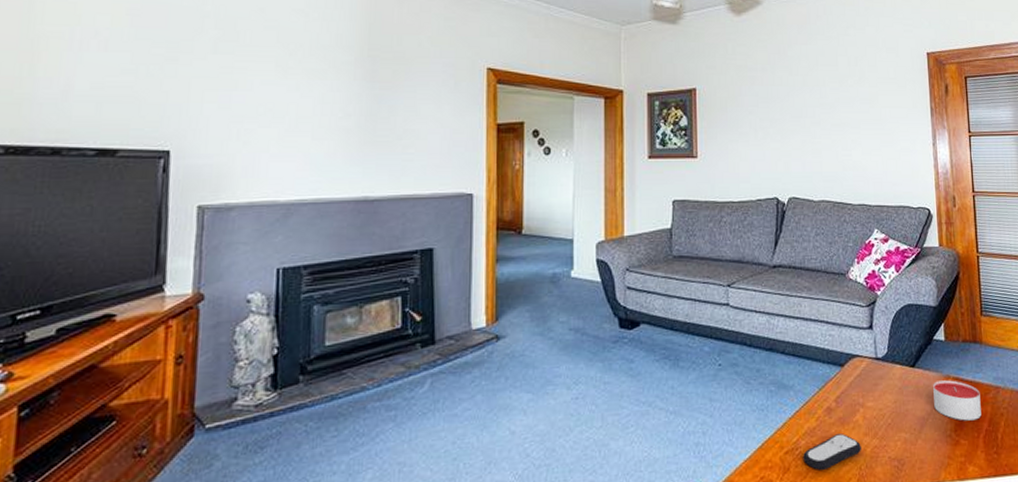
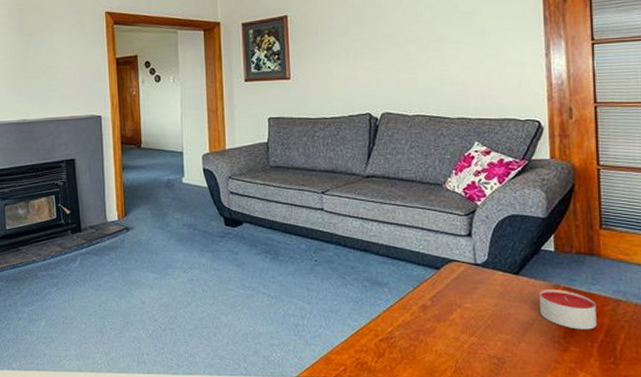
remote control: present [803,433,862,470] -> none [397,329,459,359]

